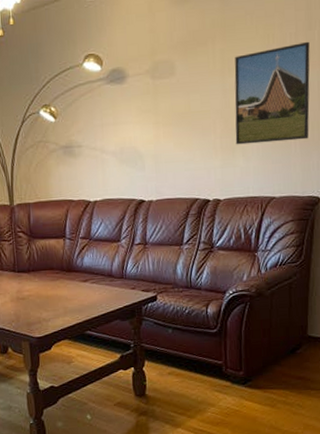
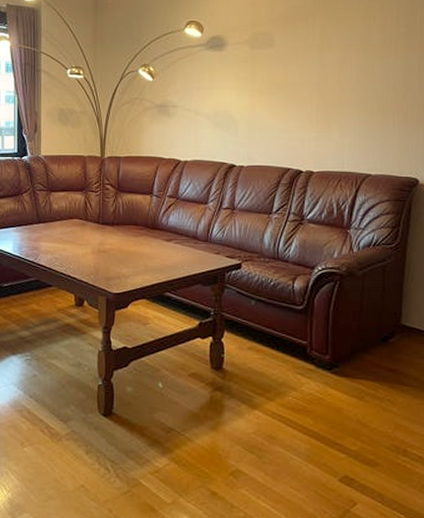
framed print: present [234,41,310,145] -> none [331,25,411,120]

